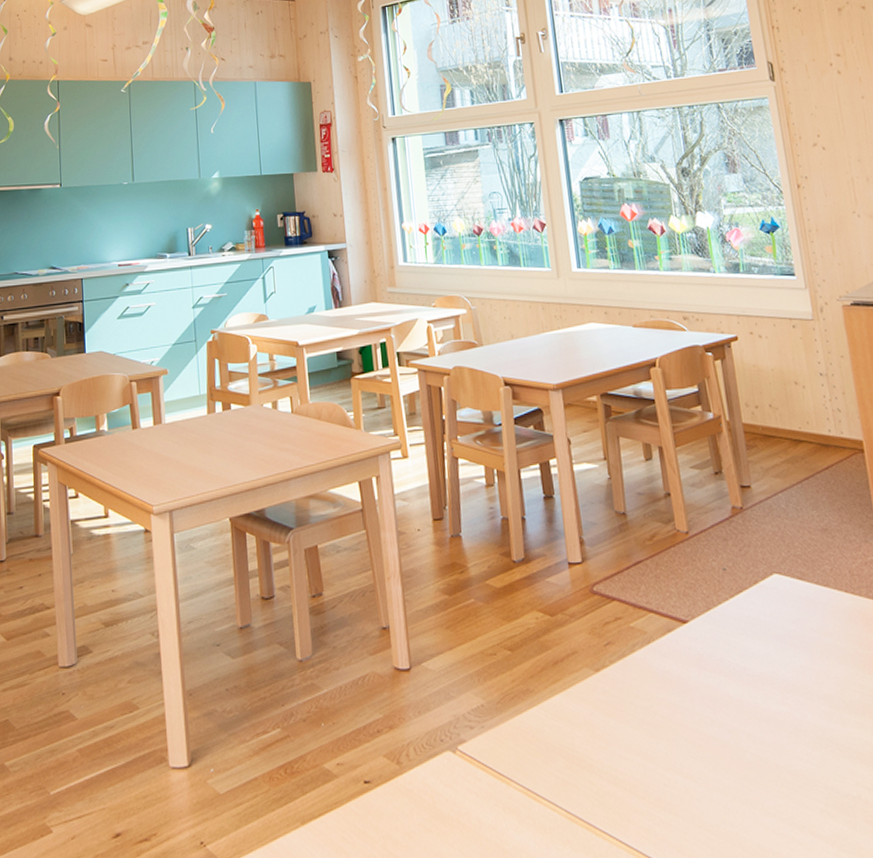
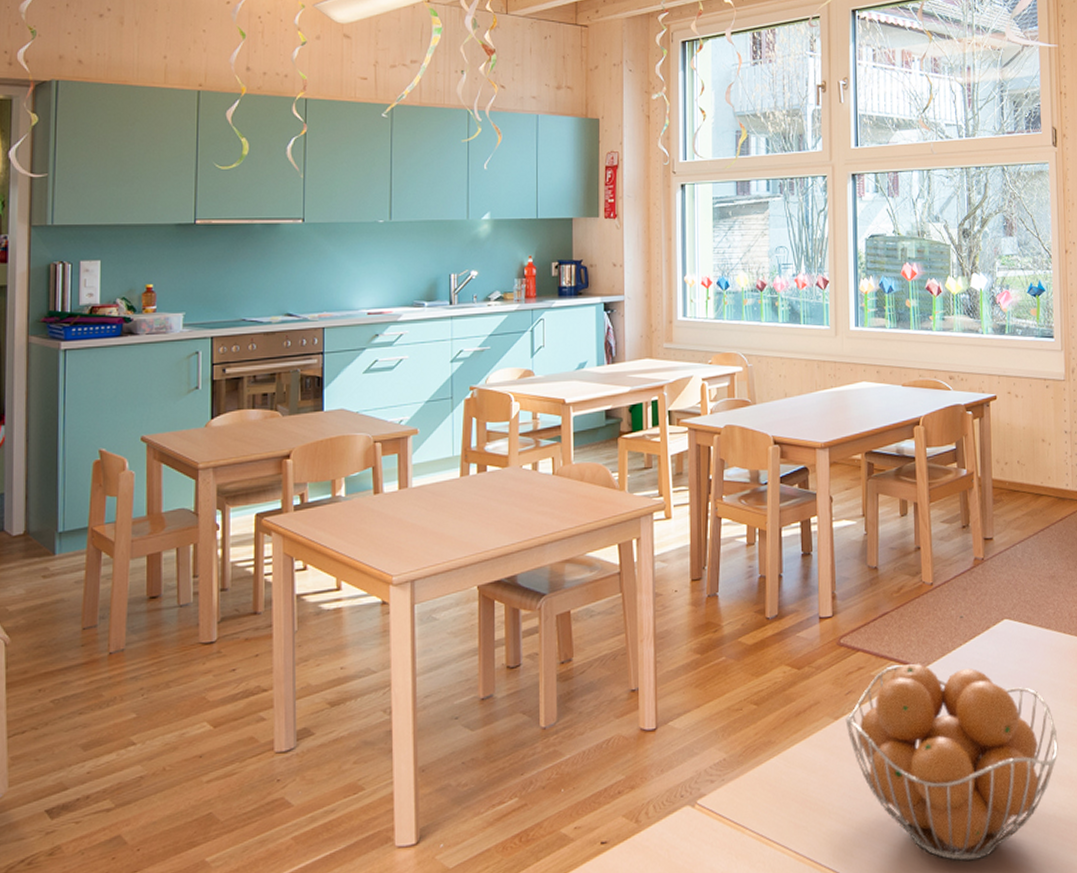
fruit basket: none [607,616,855,840] -> present [845,663,1058,861]

